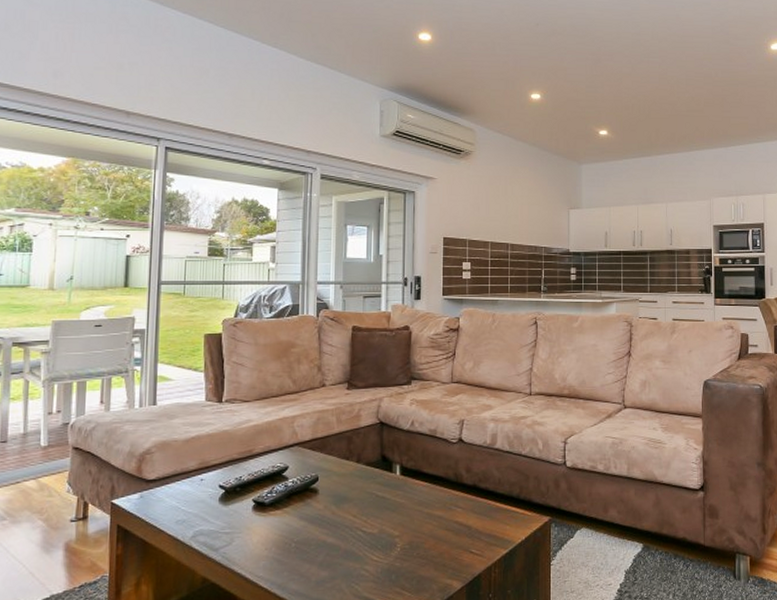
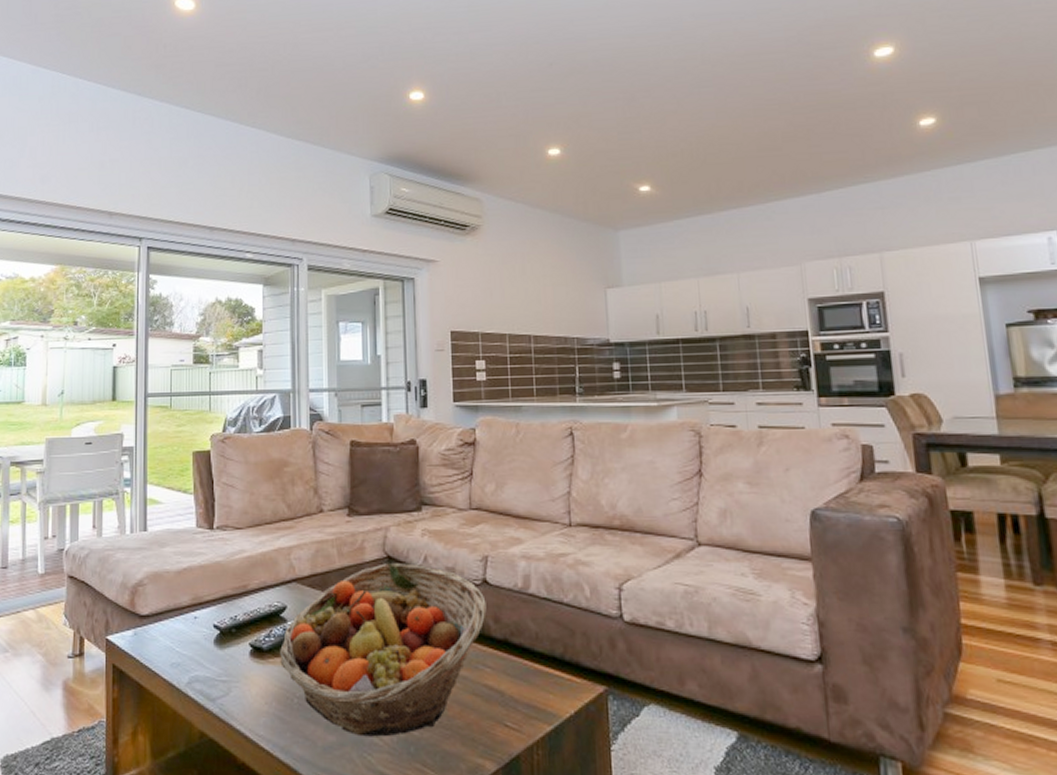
fruit basket: none [281,427,461,570] -> present [280,563,487,737]

